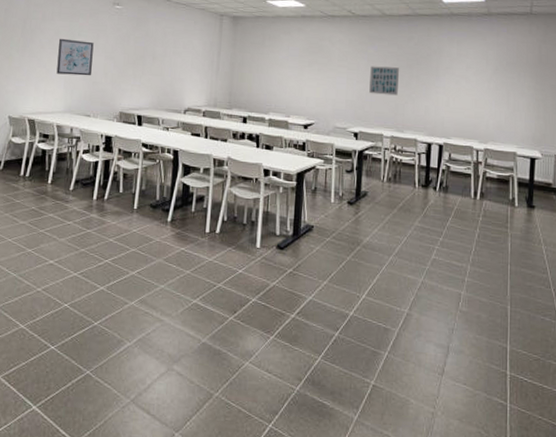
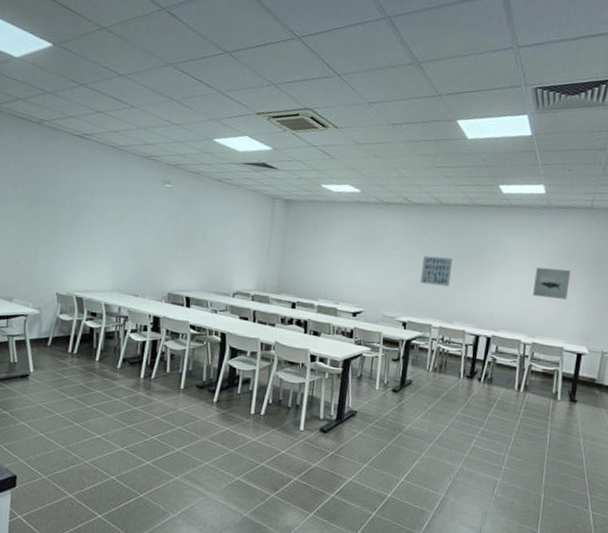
wall art: present [56,38,94,76] -> none [104,216,143,256]
wall art: none [481,73,517,104] -> present [533,267,571,300]

